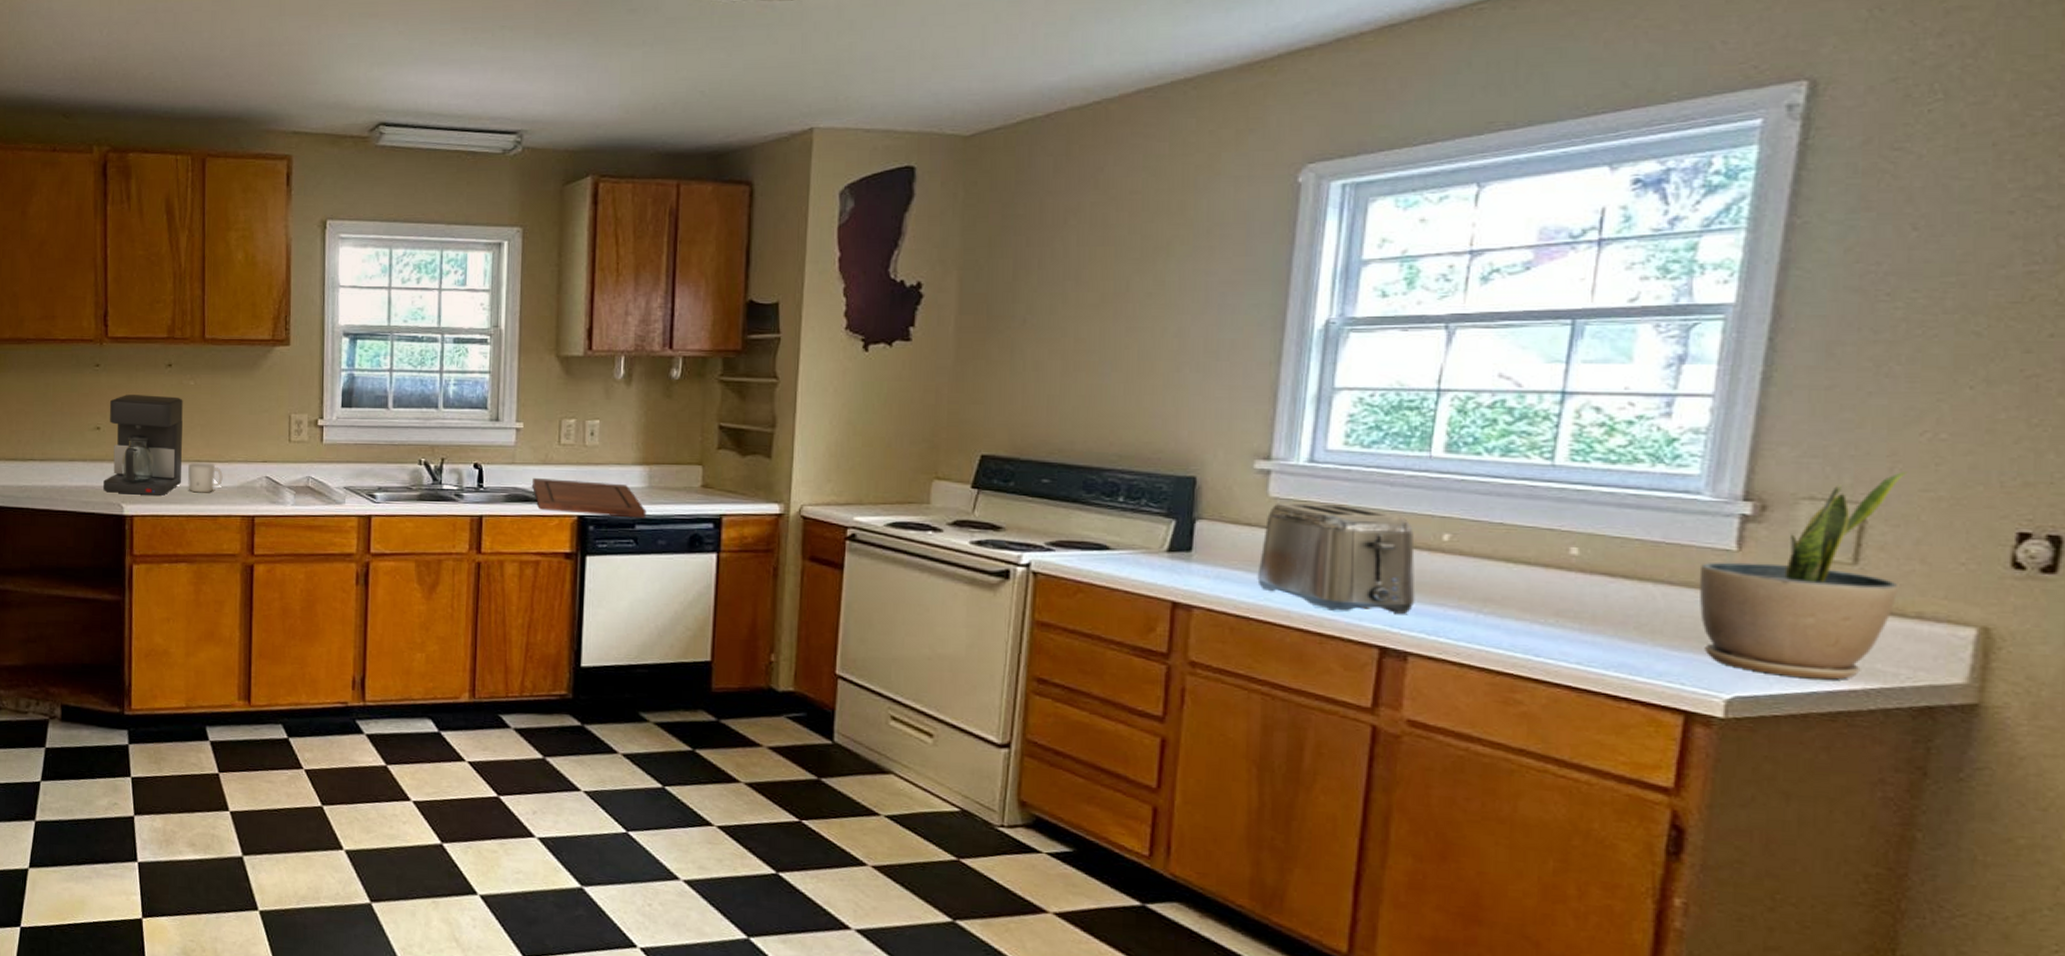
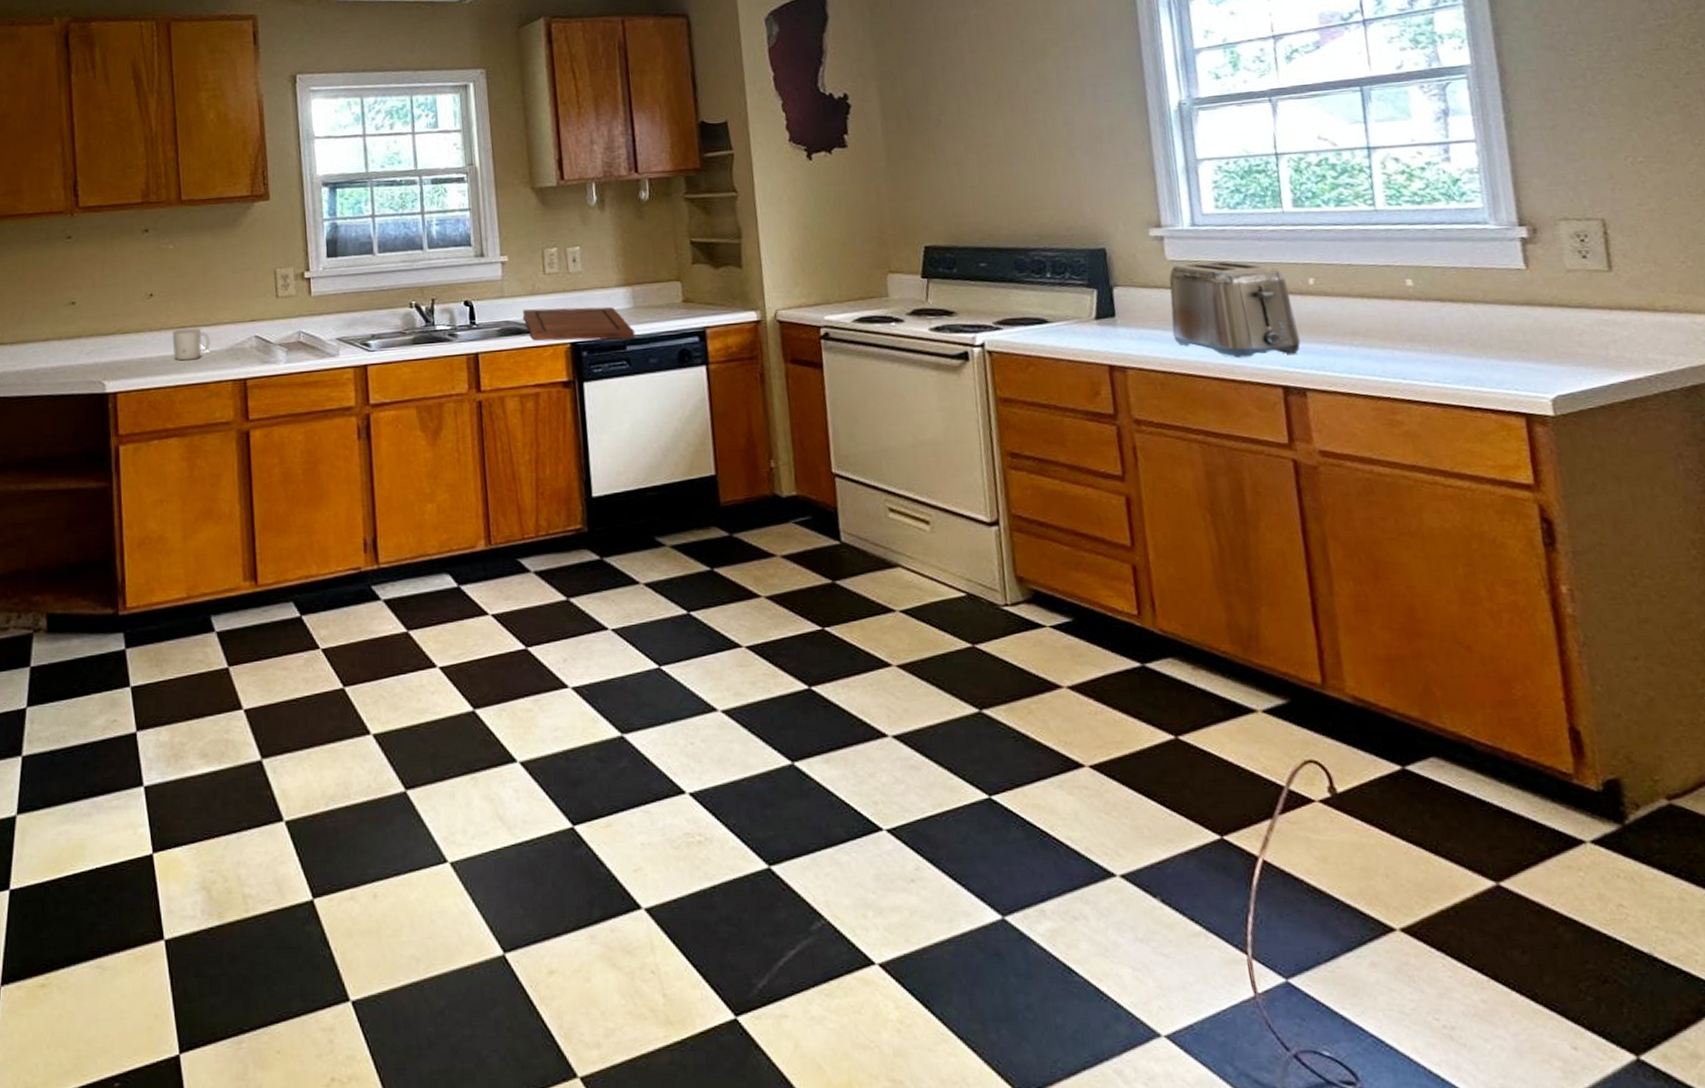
coffee maker: present [102,395,183,497] -> none [81,262,167,371]
potted plant: present [1698,472,1908,680] -> none [1503,190,1647,373]

